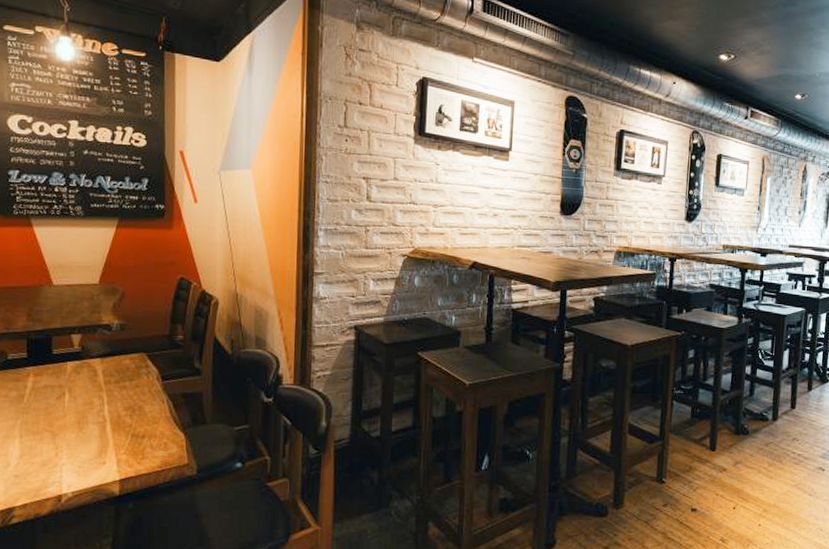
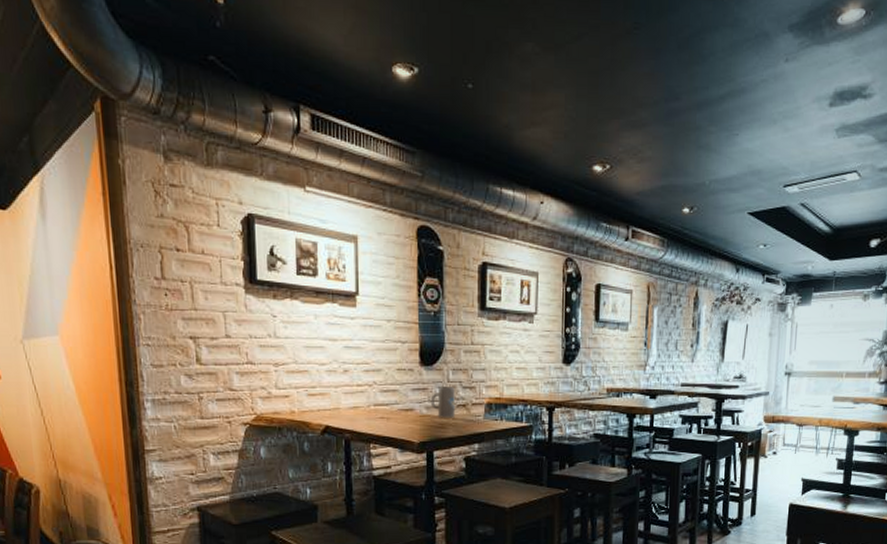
beer mug: none [567,234,589,263] -> present [430,387,455,420]

